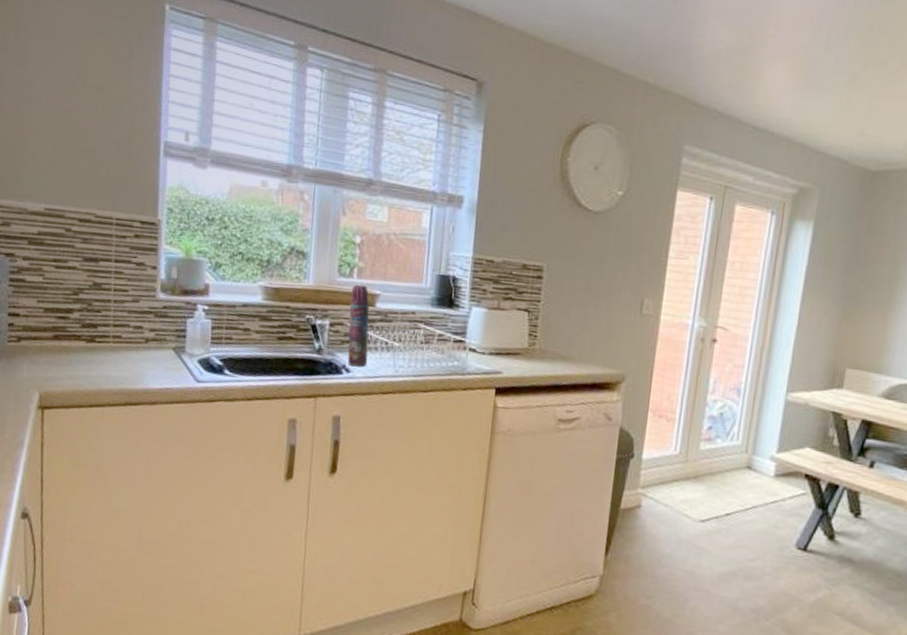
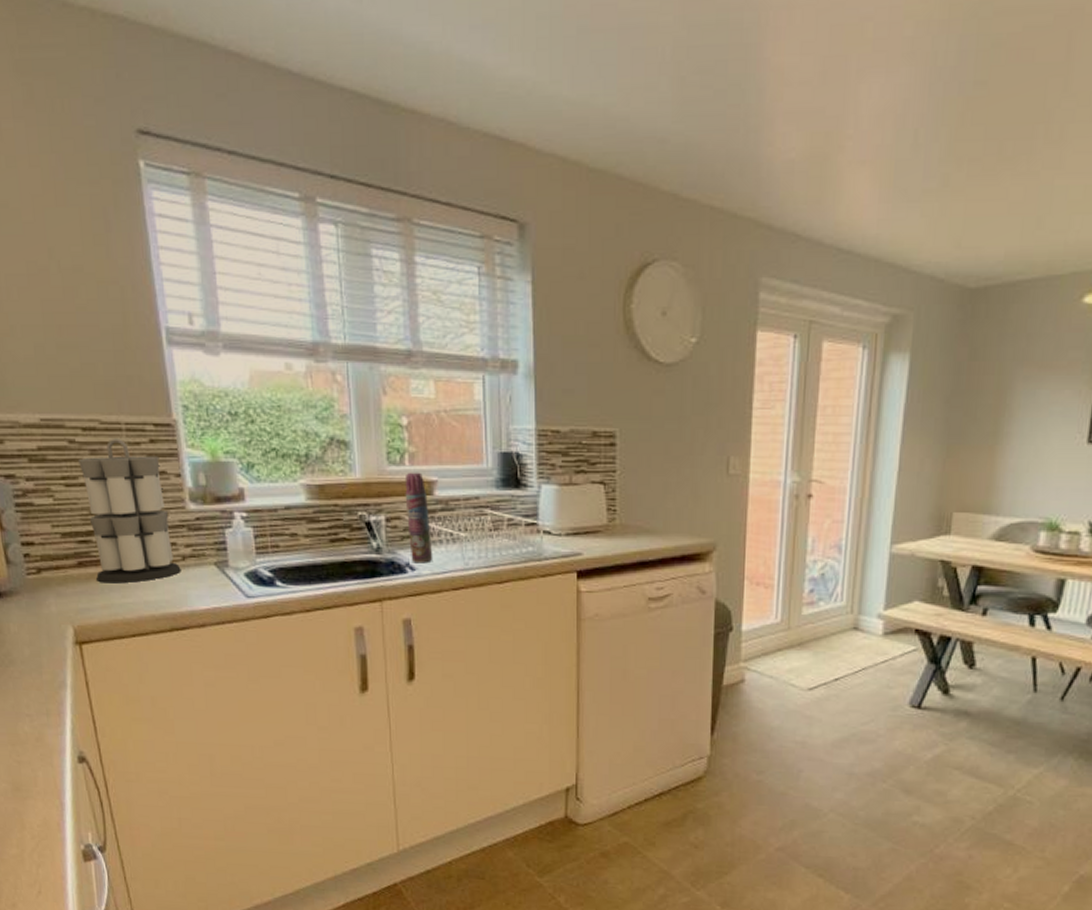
spice rack: none [68,231,143,358] -> present [78,439,181,584]

